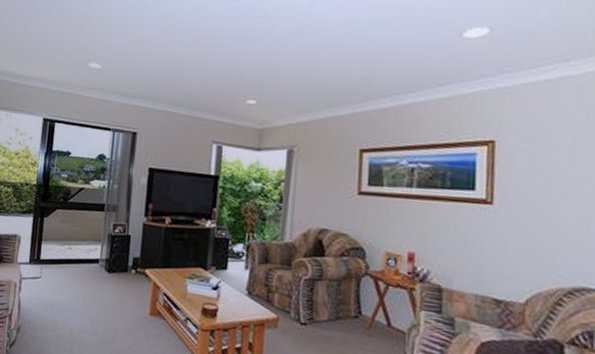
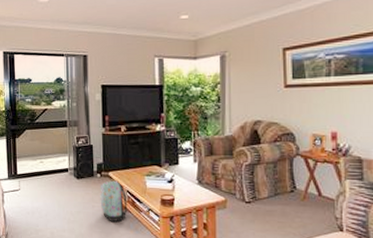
backpack: none [131,279,164,329] -> present [100,180,128,223]

